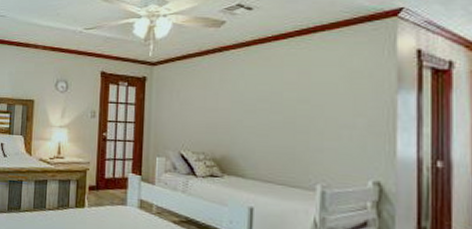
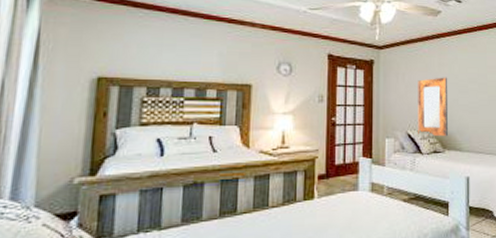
home mirror: none [192,94,230,161] -> present [418,77,449,137]

